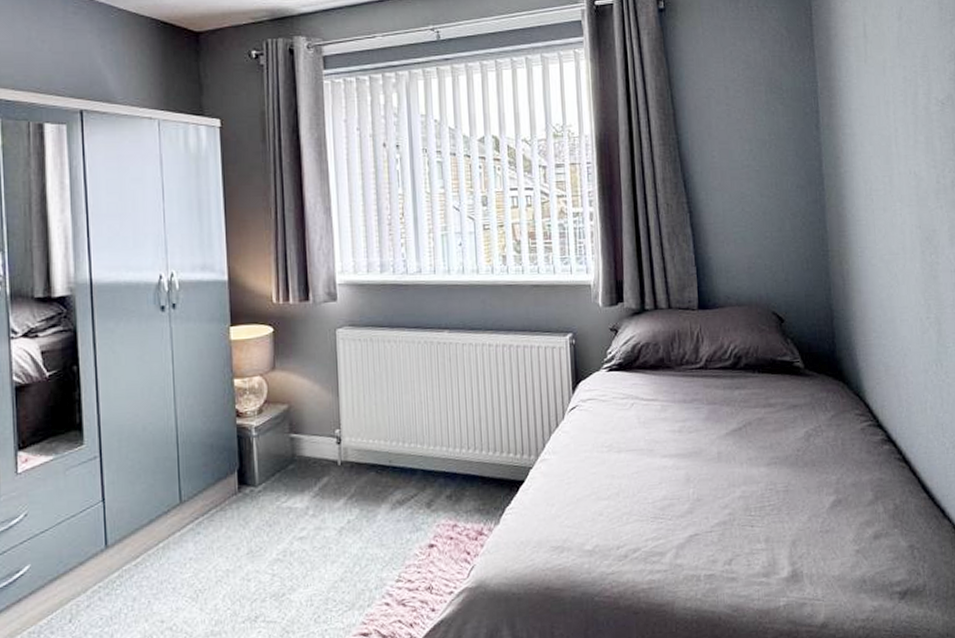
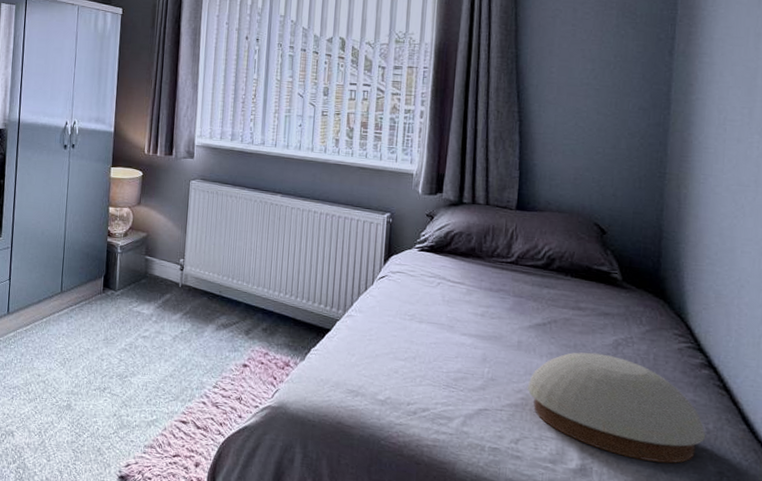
cushion: none [732,448,895,552] -> present [527,352,706,464]

